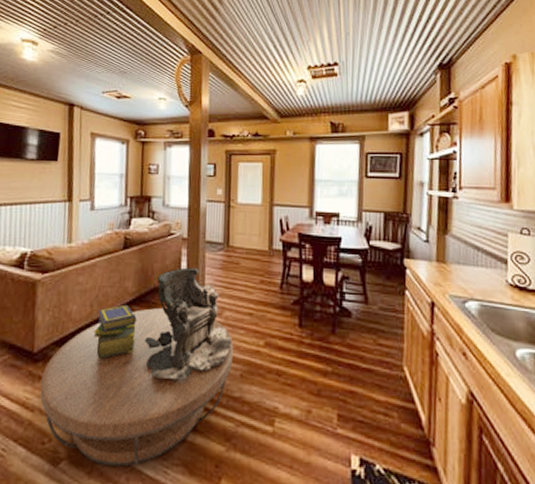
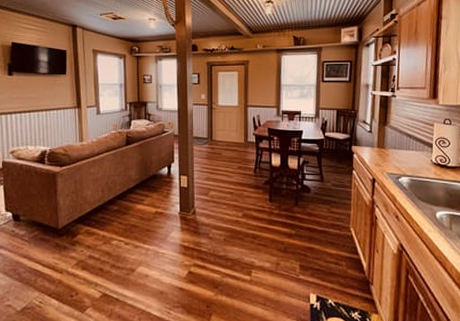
coffee table: present [39,307,233,467] -> none [66,190,218,311]
stack of books: present [93,304,137,360] -> none [106,189,140,232]
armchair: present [144,267,232,379] -> none [147,158,217,244]

